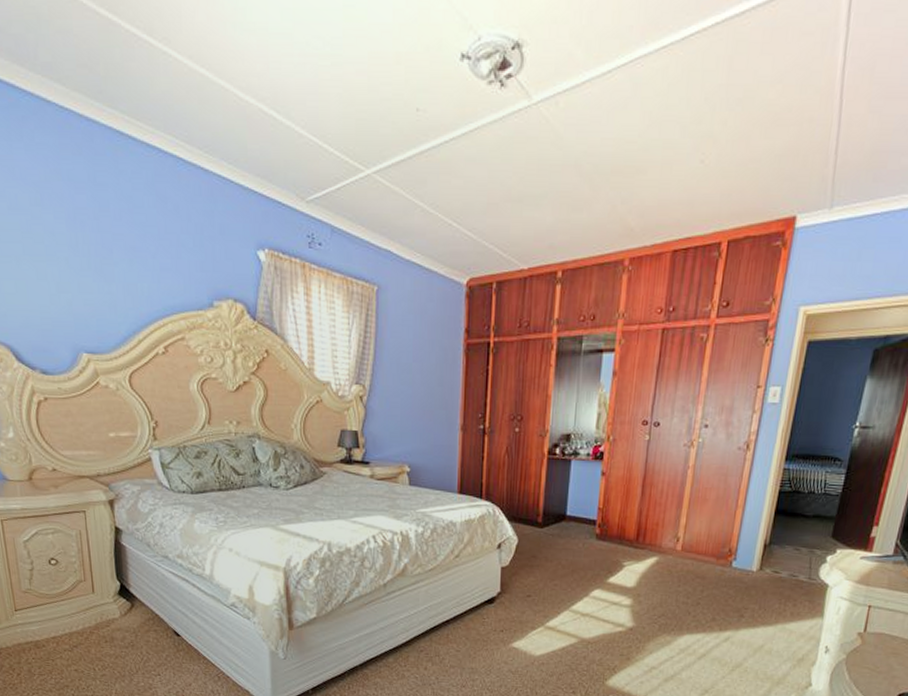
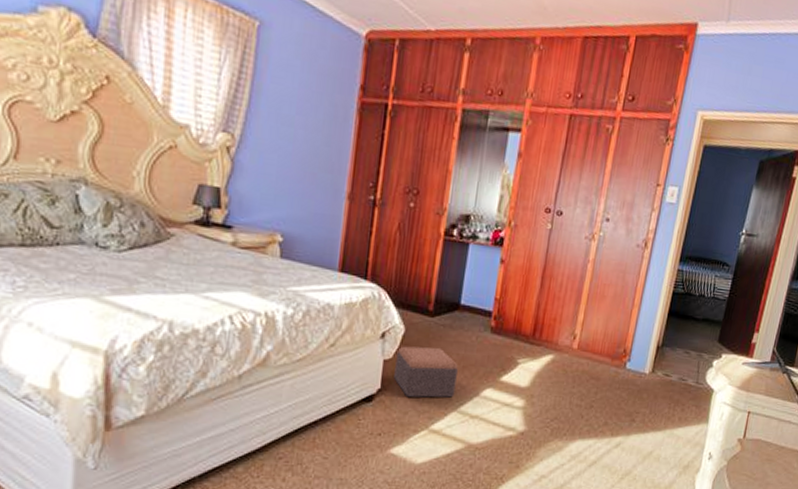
footstool: none [511,554,568,599] -> present [394,346,458,398]

